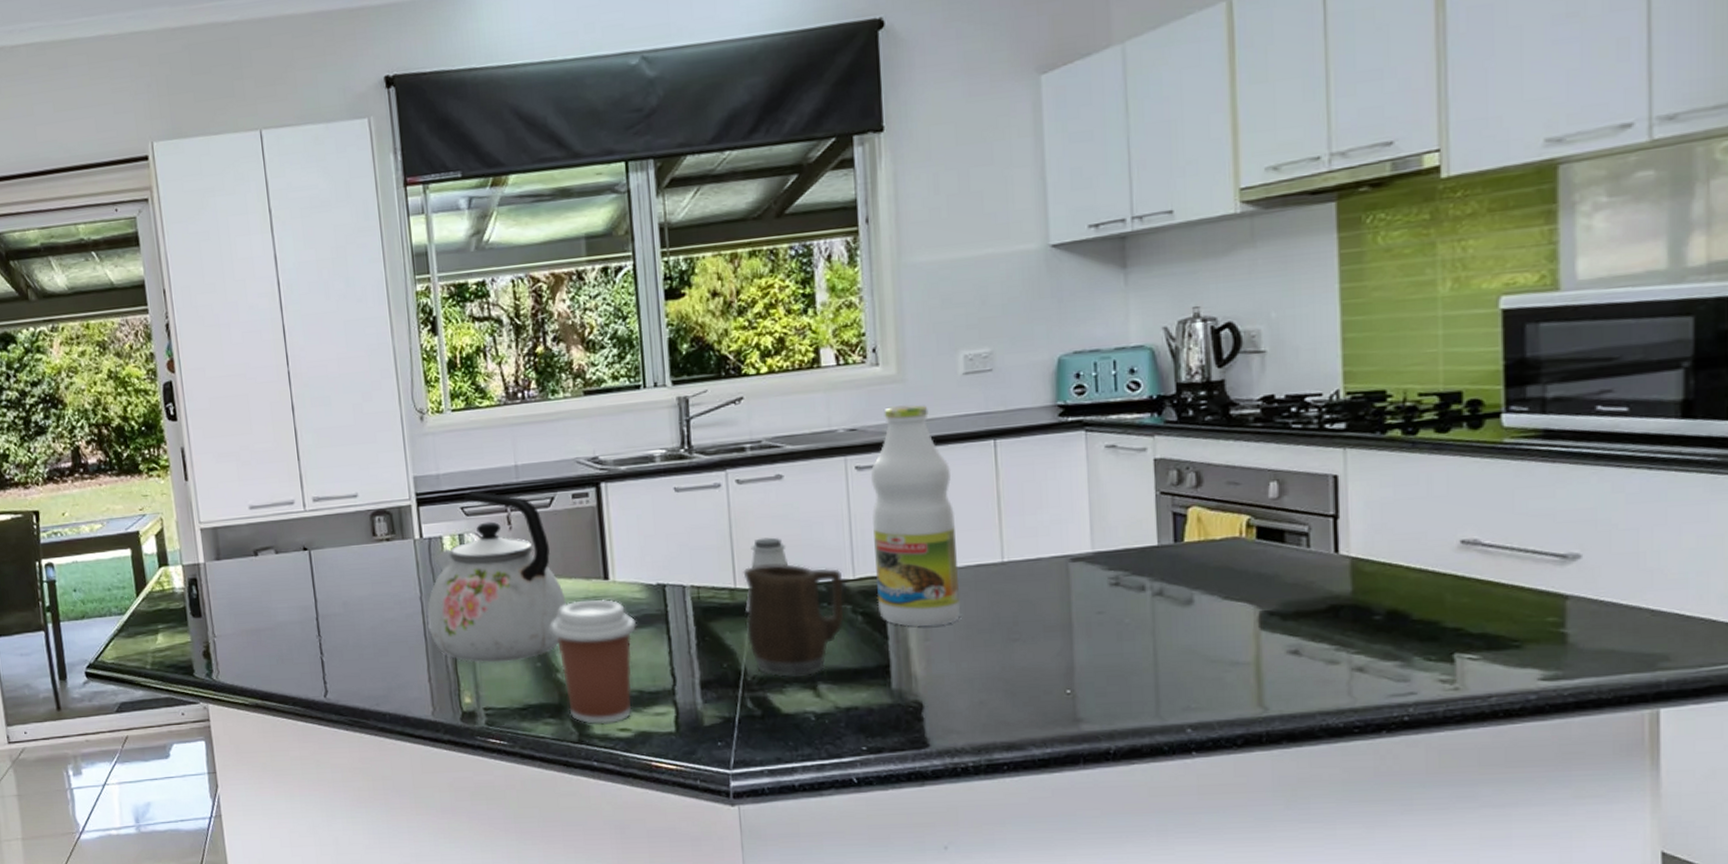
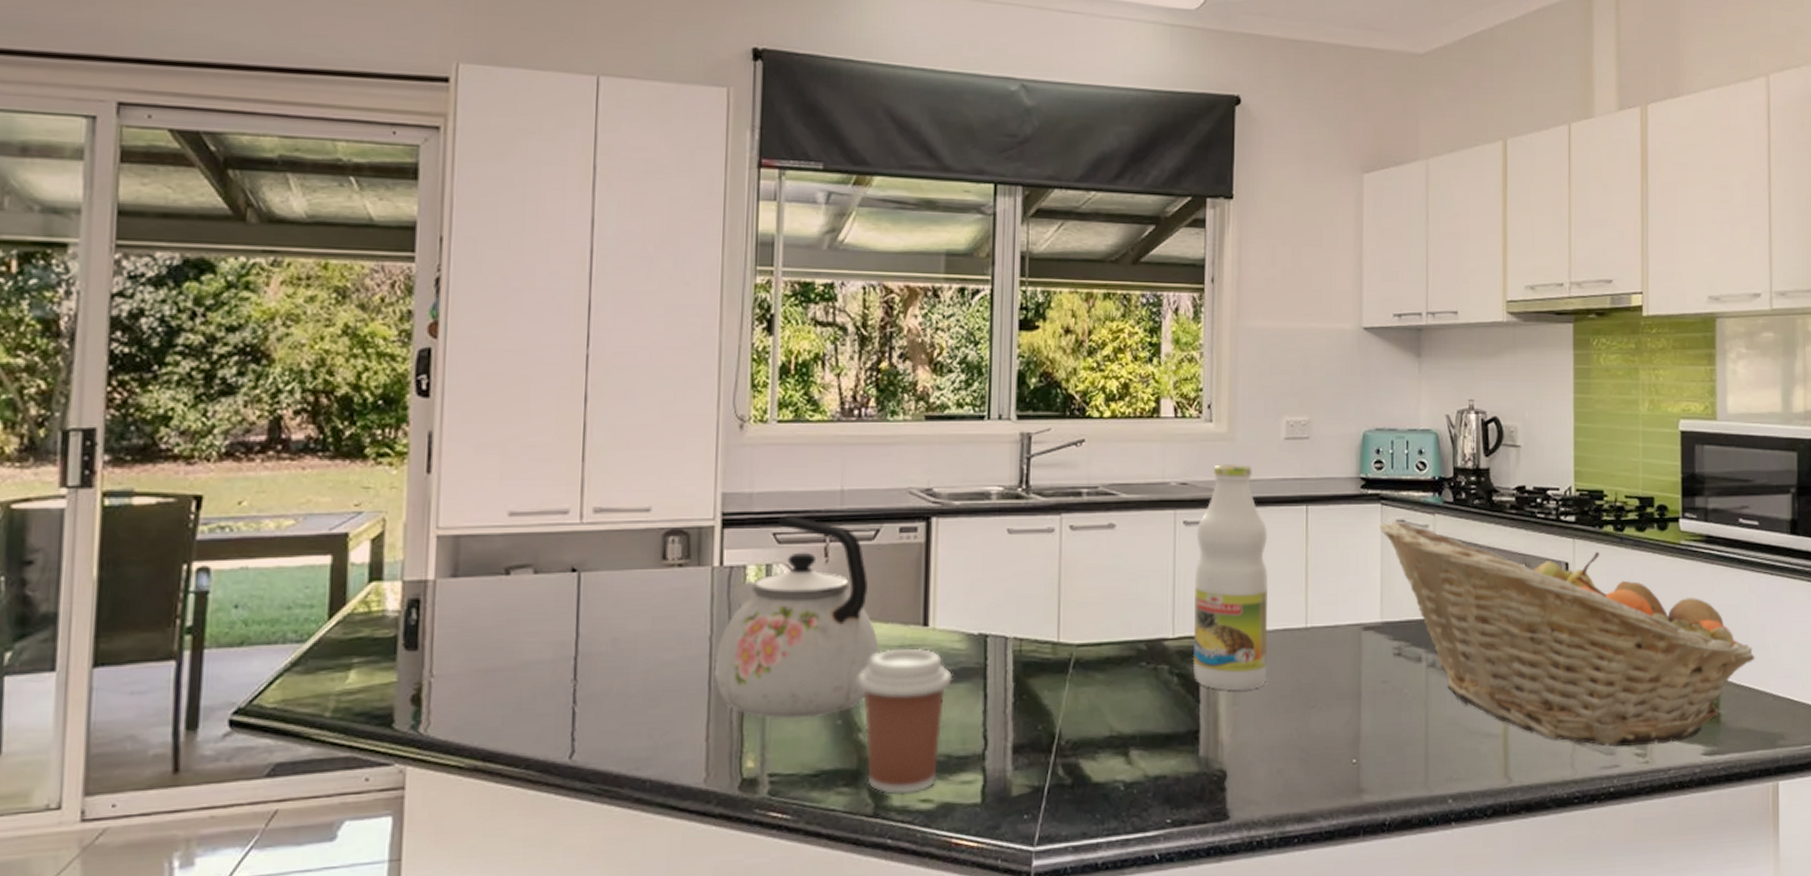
mug: present [743,563,845,677] -> none [1064,618,1163,742]
saltshaker: present [745,537,789,614] -> none [1066,589,1113,671]
fruit basket: none [1085,446,1622,673] -> present [1380,520,1755,747]

